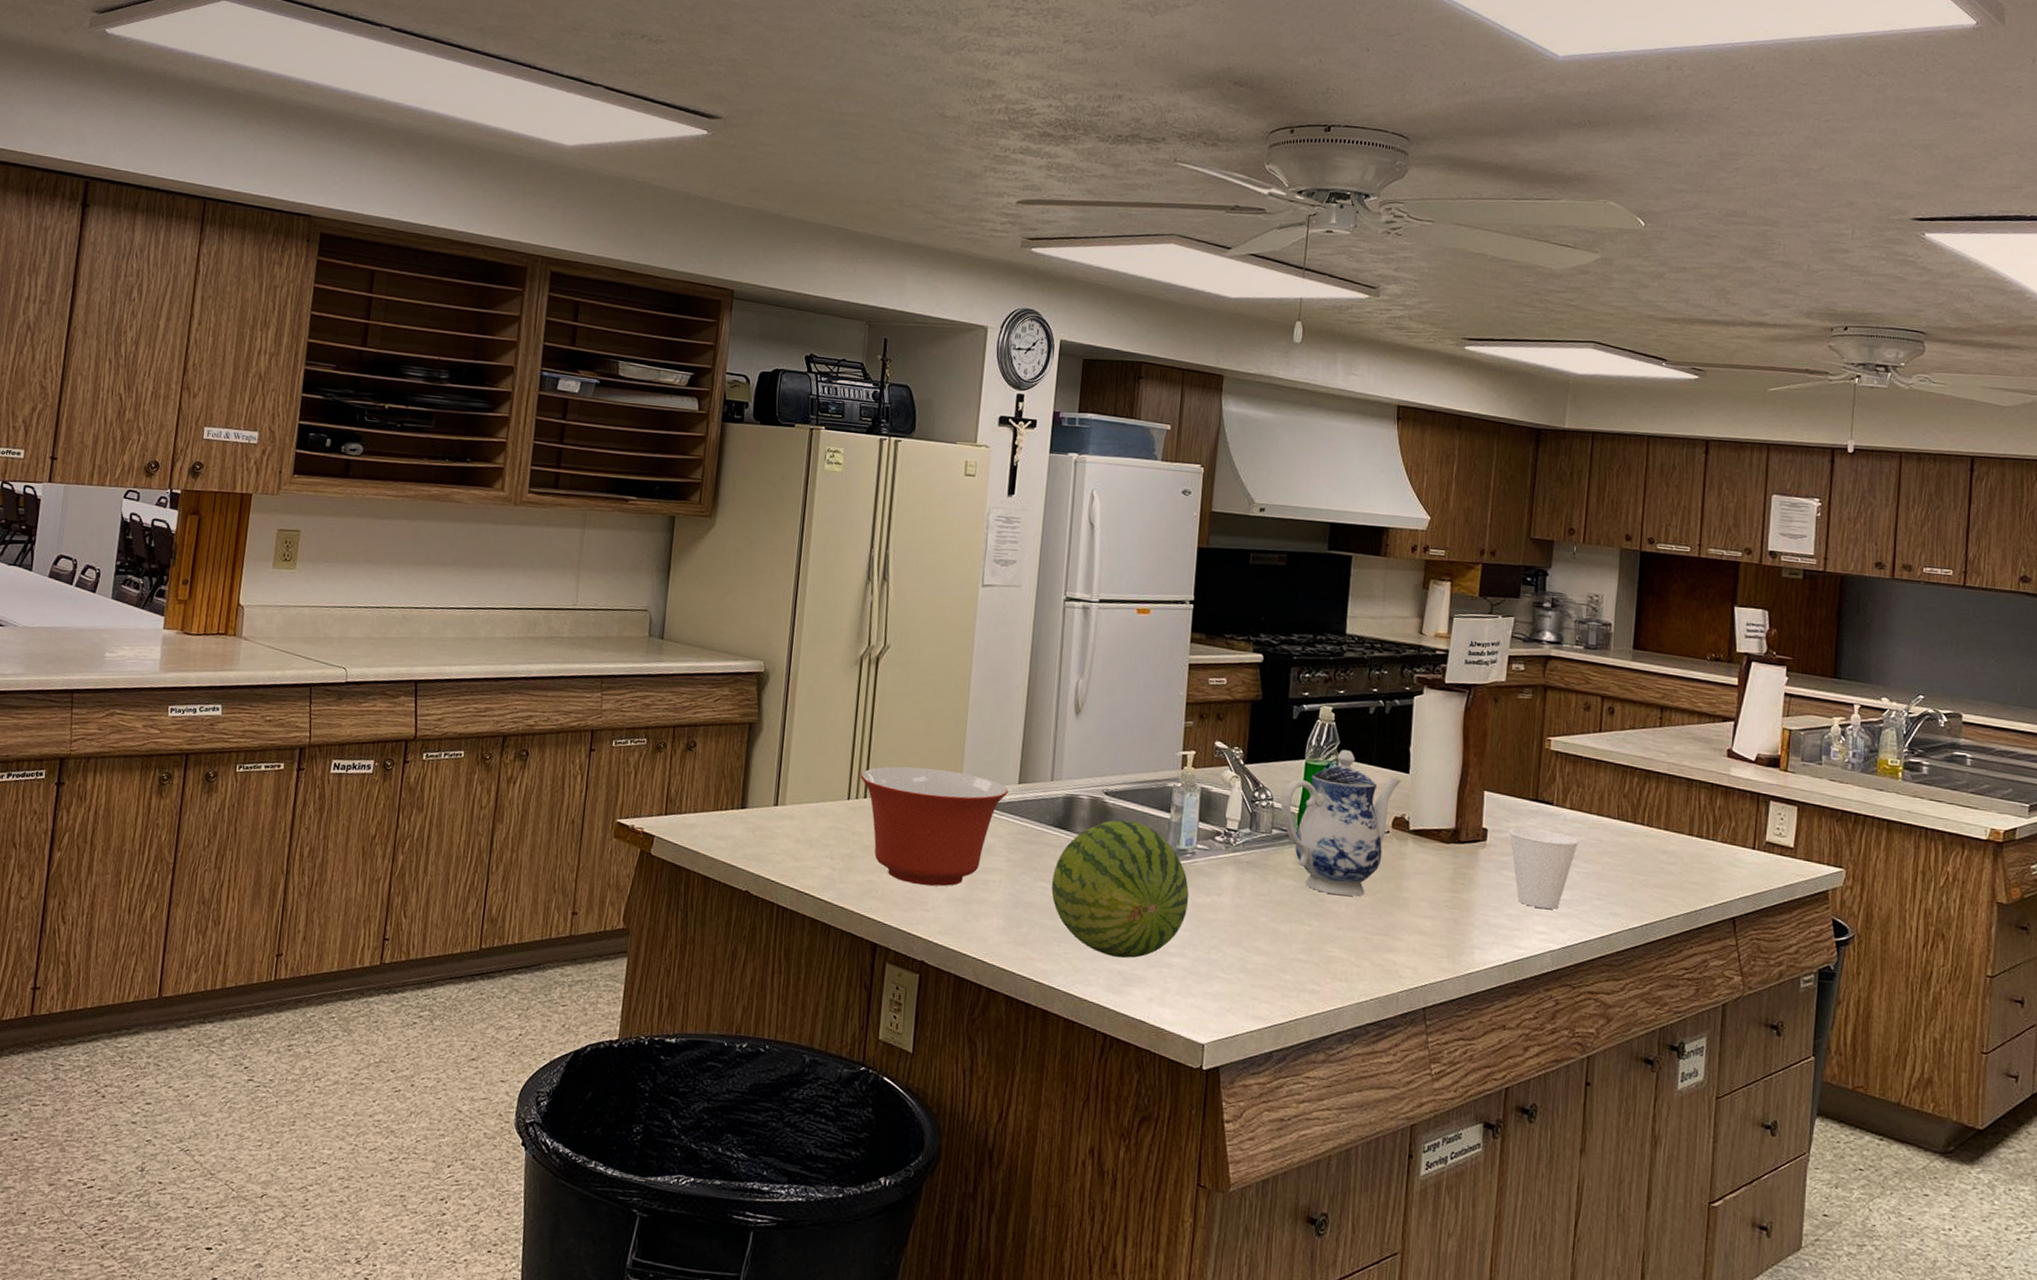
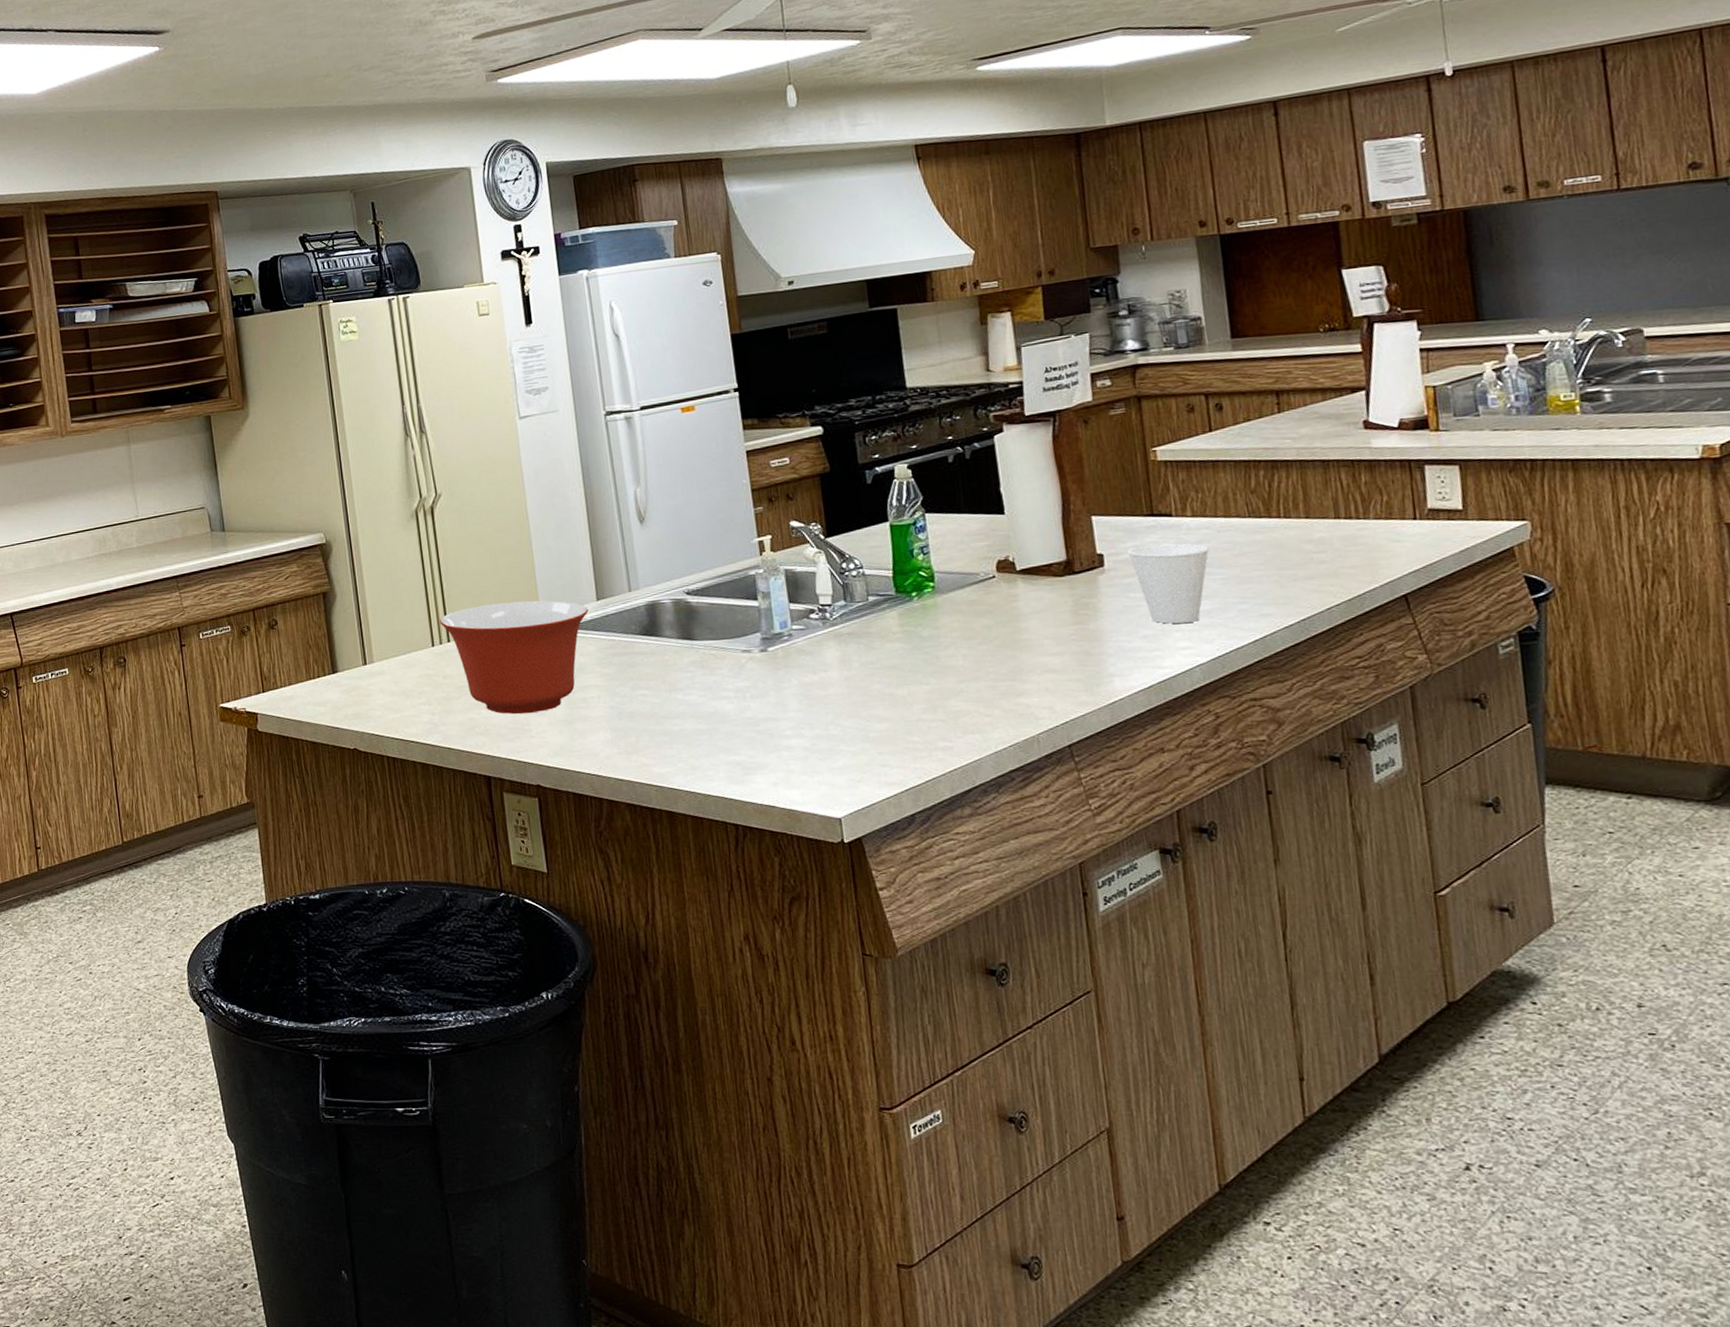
fruit: present [1051,820,1189,958] -> none [650,615,796,750]
teapot: present [1280,750,1401,896] -> none [871,503,998,650]

